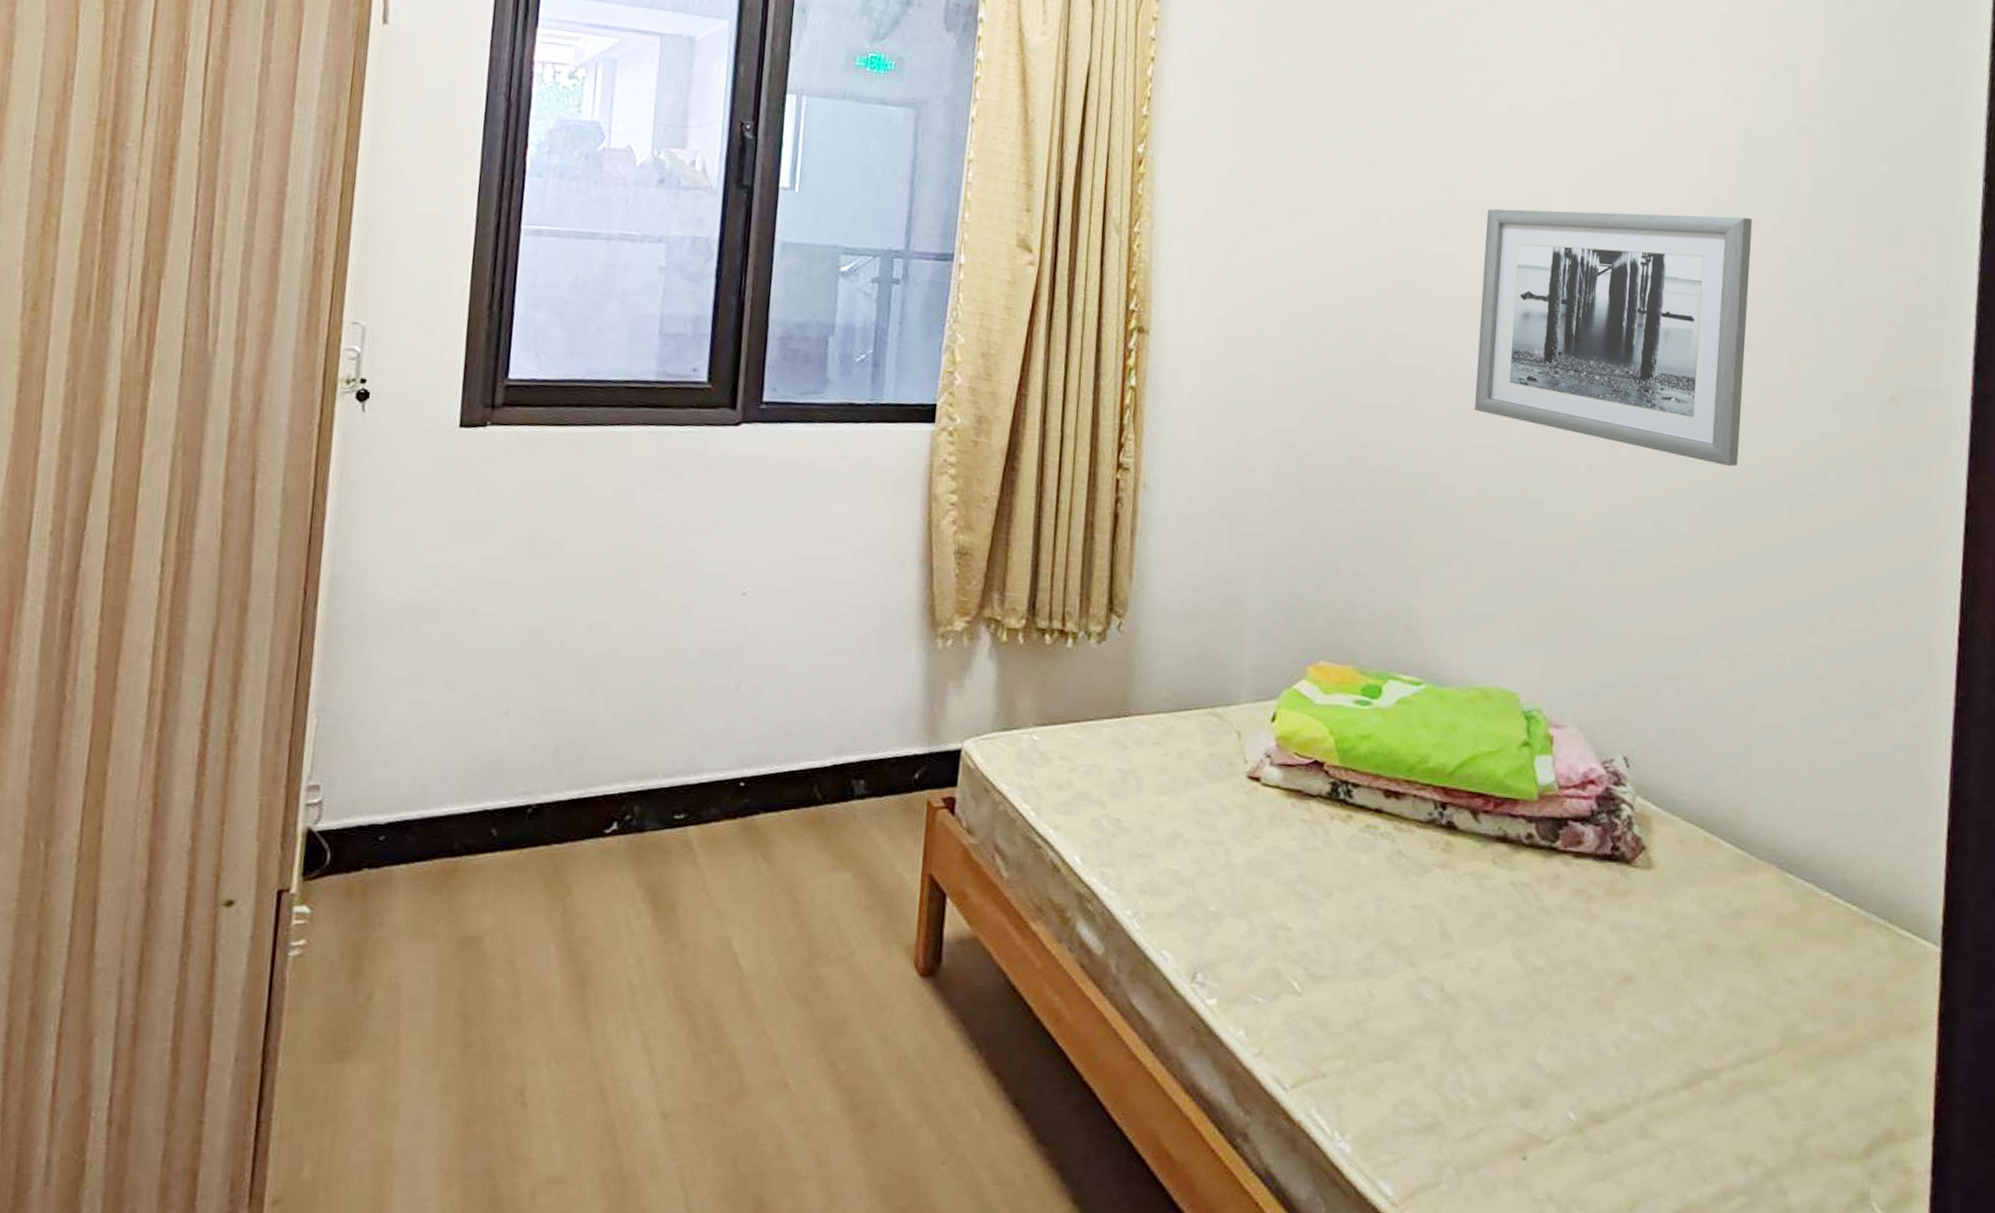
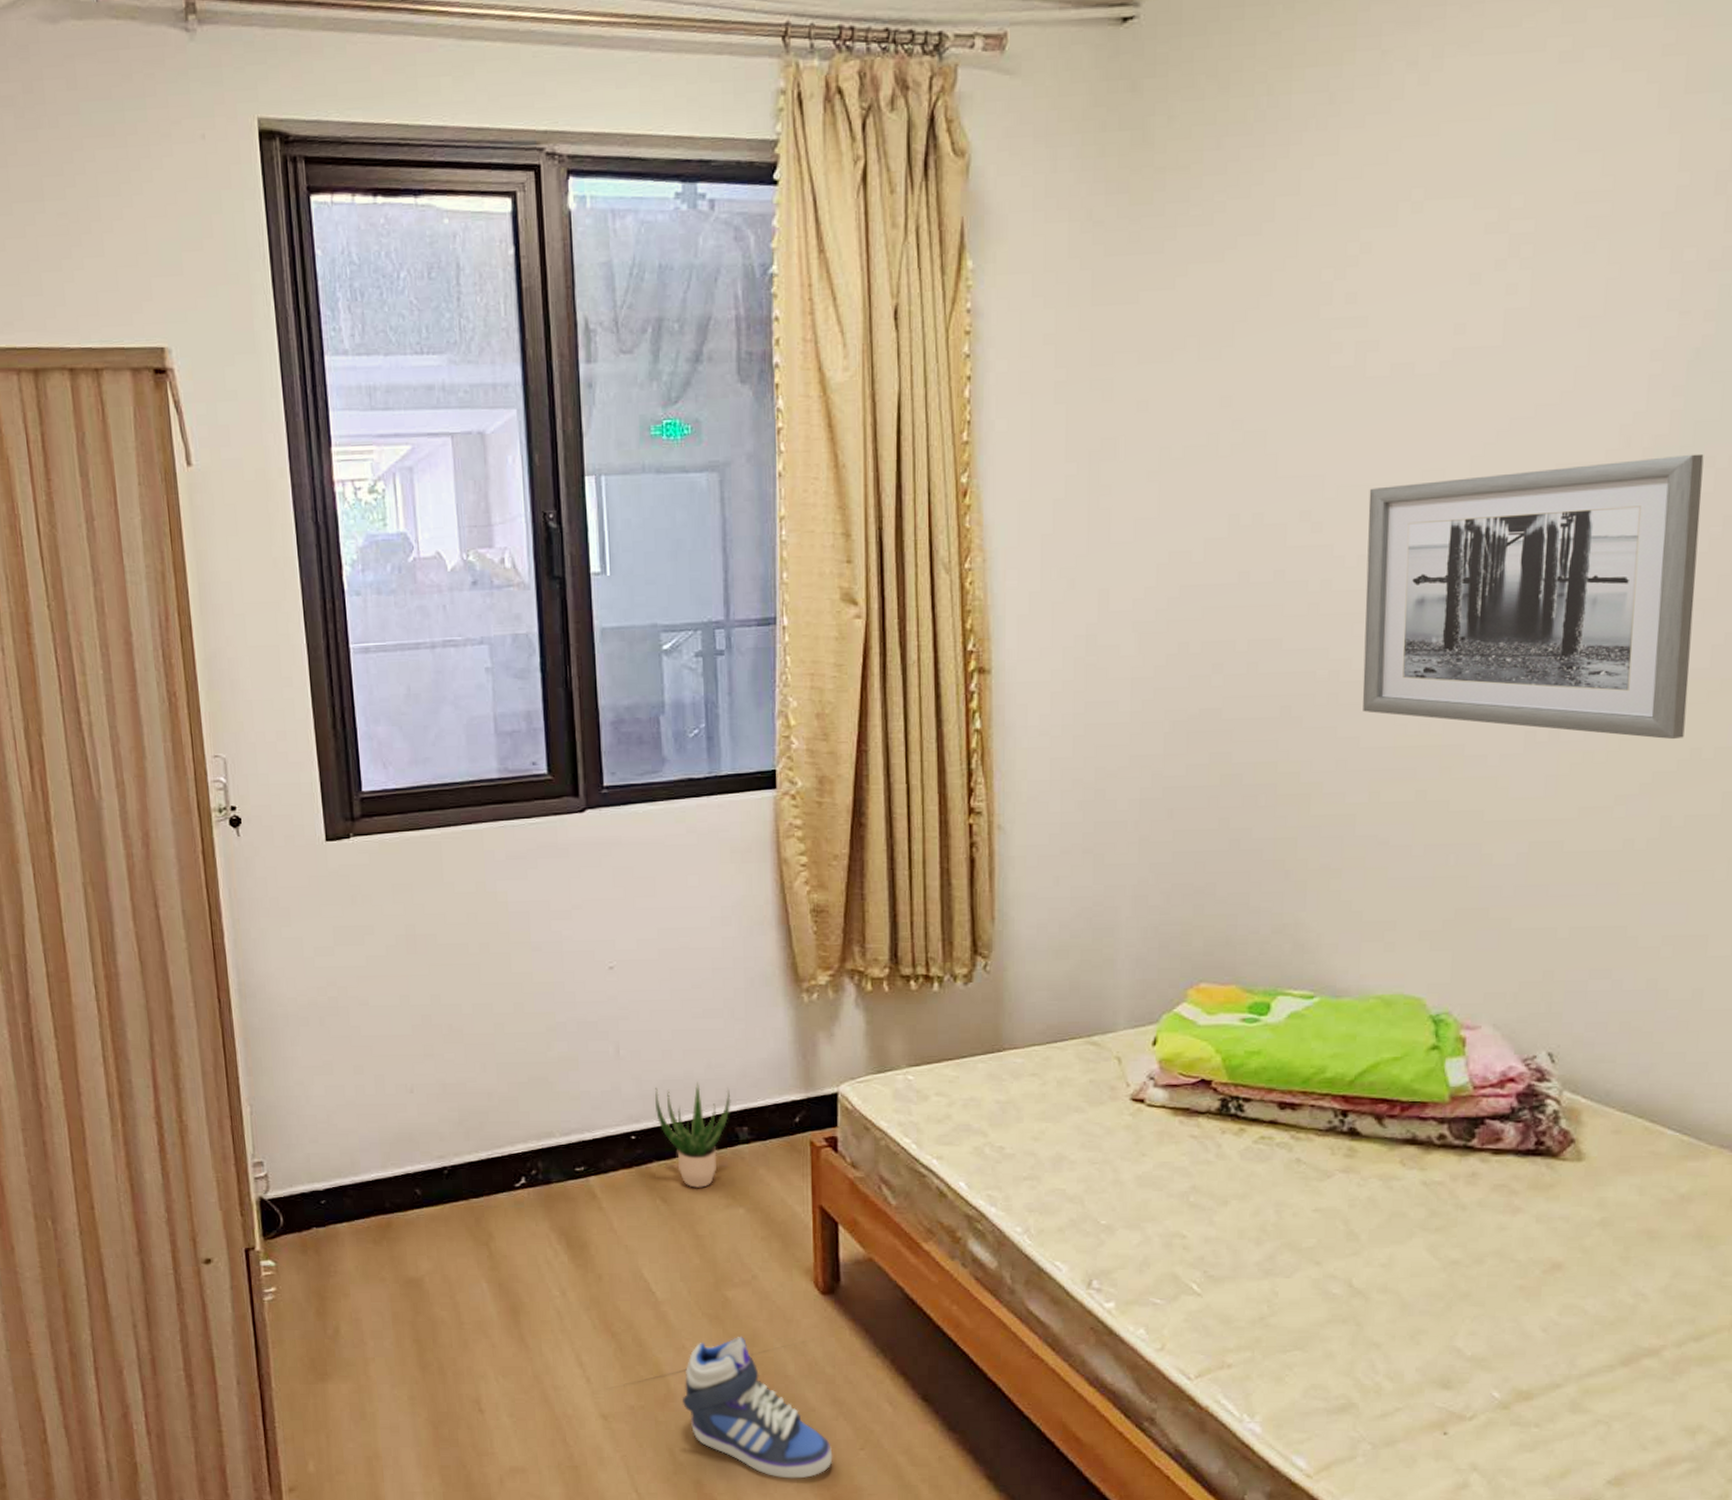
sneaker: none [755,1022,912,1198] -> present [683,1336,833,1479]
potted plant: none [770,726,851,846] -> present [655,1081,731,1188]

